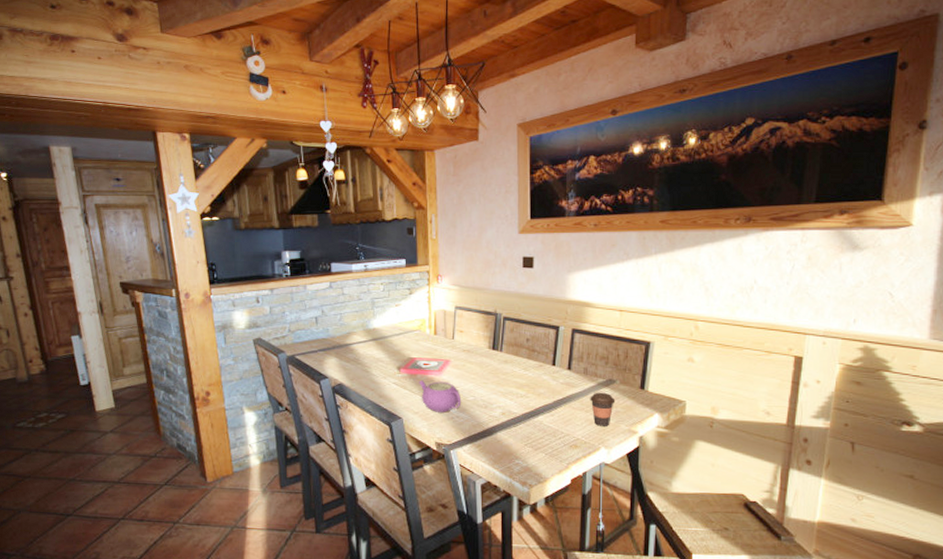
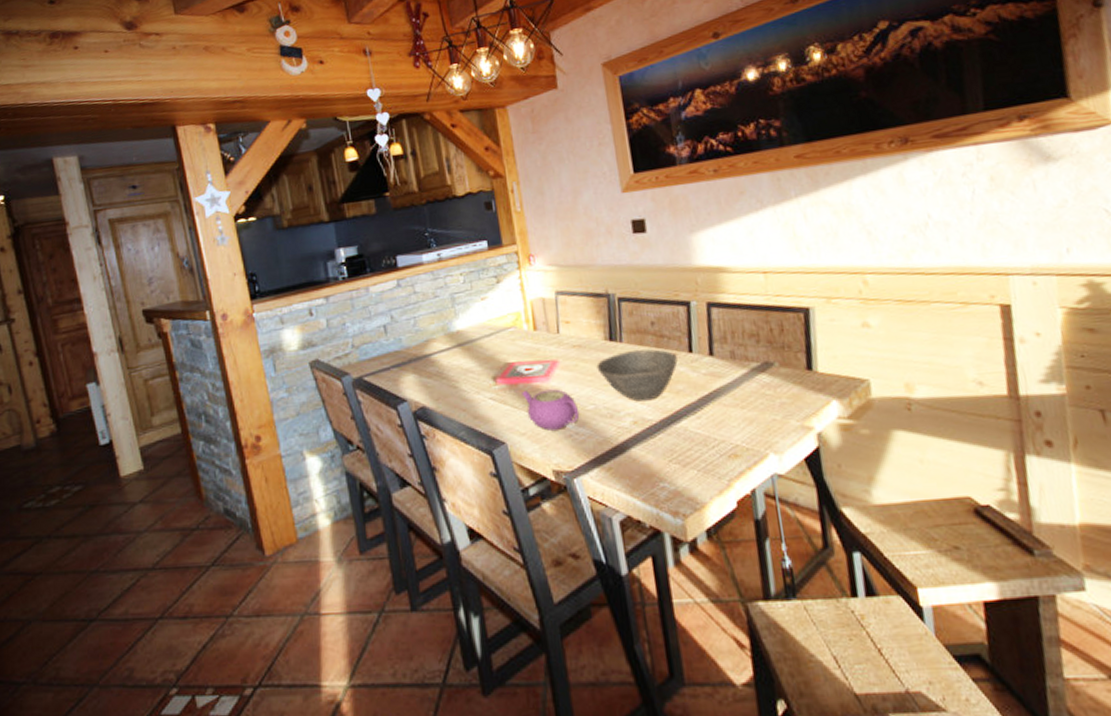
bowl: none [480,358,543,398] -> present [596,349,678,402]
coffee cup: present [590,392,616,426] -> none [743,379,778,426]

